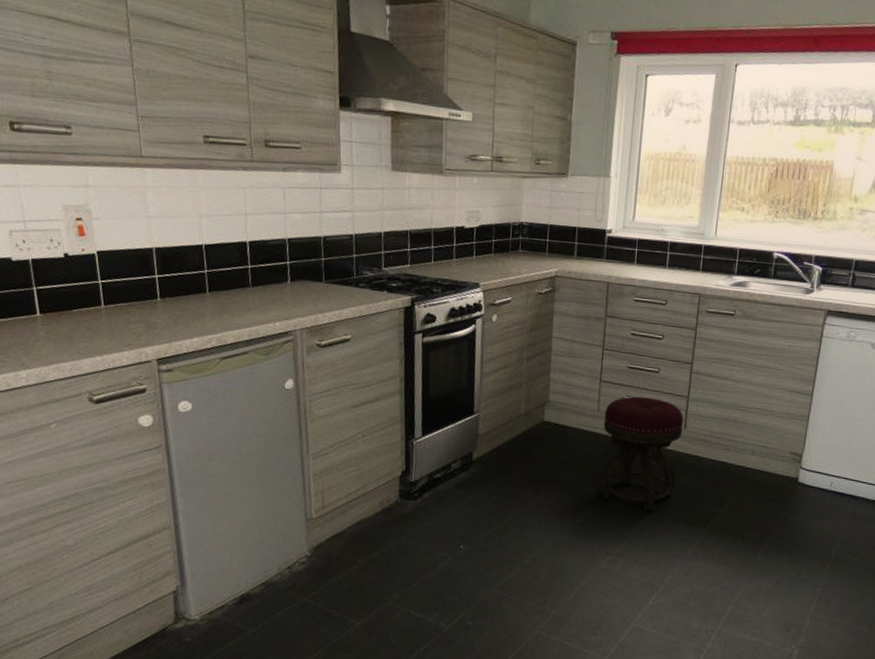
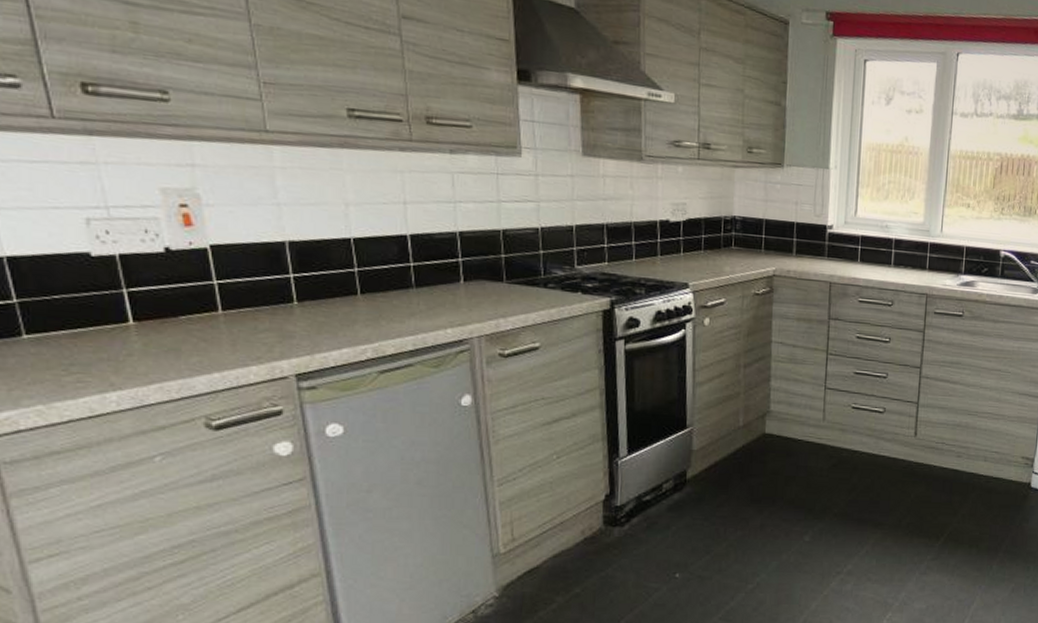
stool: present [599,396,684,512] -> none [827,403,914,526]

